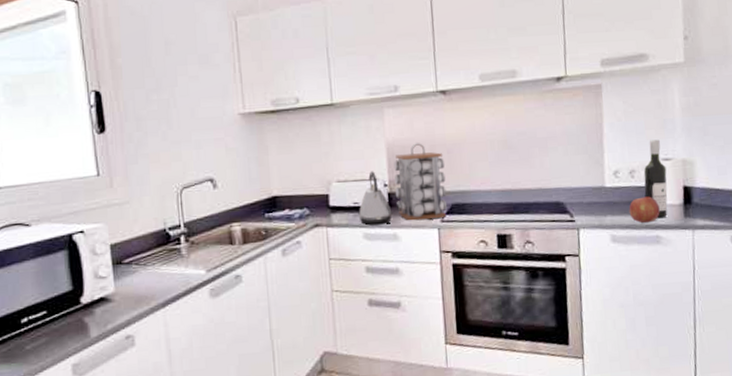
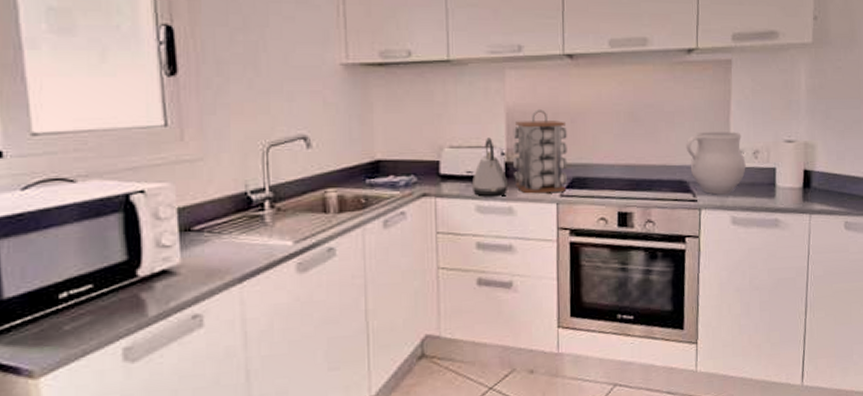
ceramic jug: none [560,153,623,215] -> present [685,131,746,195]
fruit: present [629,196,660,223] -> none [750,178,780,206]
bottle: present [643,139,668,219] -> none [766,120,789,202]

